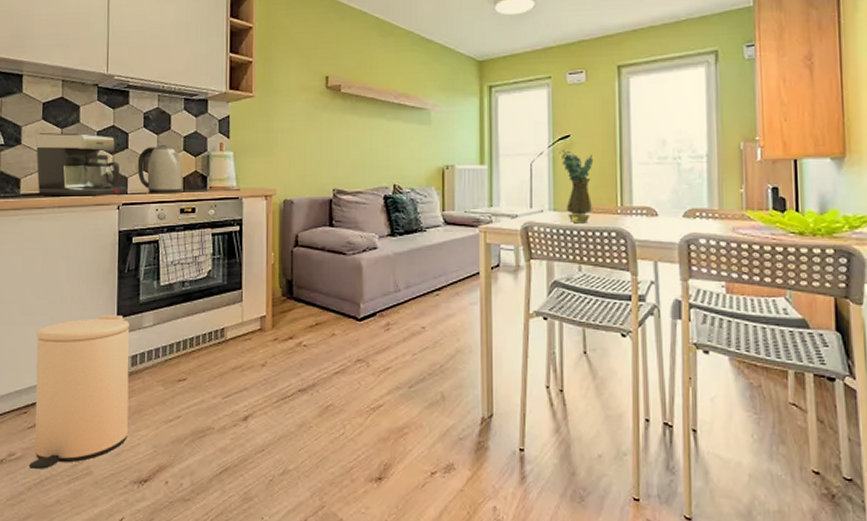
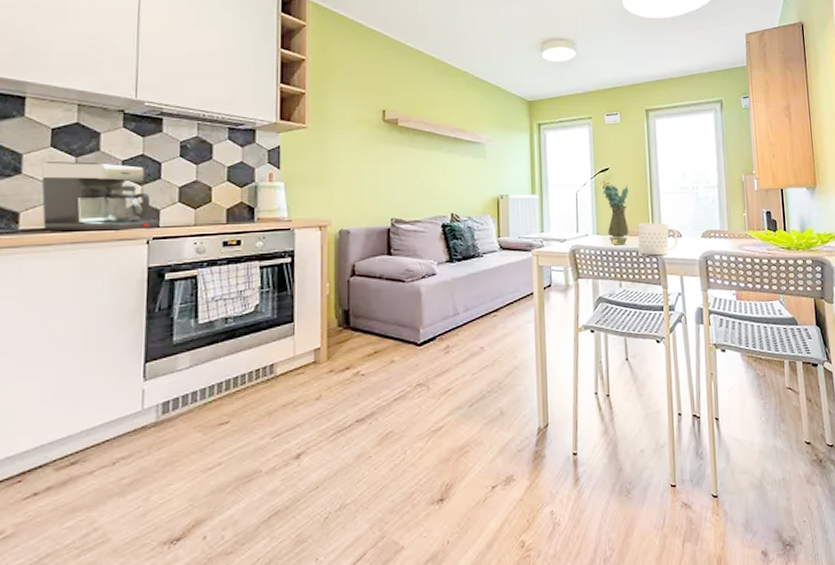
pedal bin: present [29,315,130,469] -> none [23,359,161,547]
kettle: present [137,145,183,194] -> none [171,175,227,227]
mug: none [602,198,653,237] -> present [637,222,678,256]

